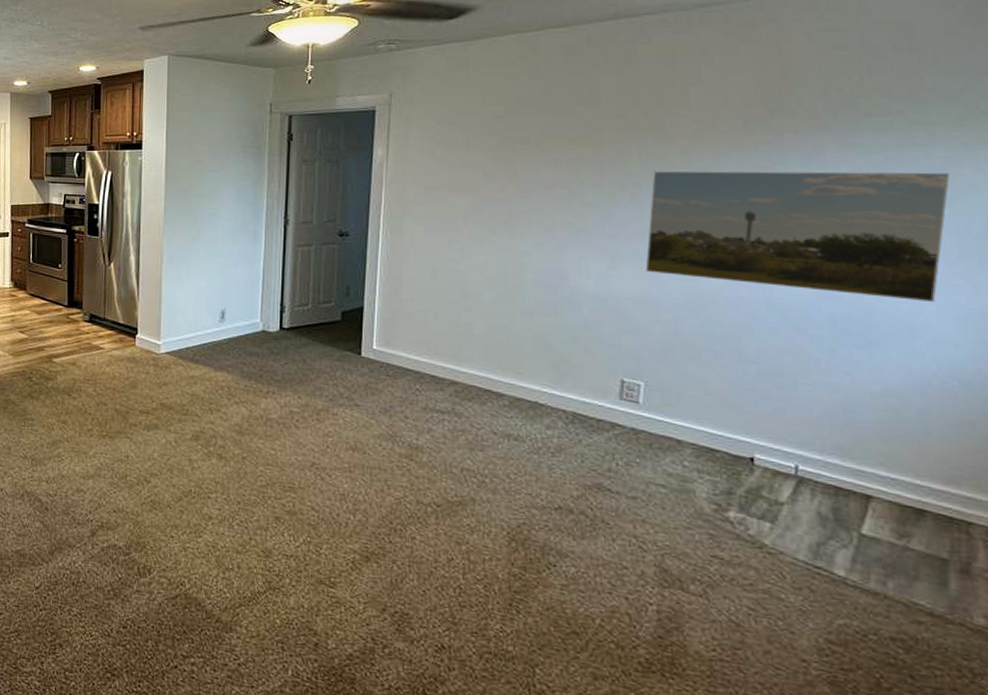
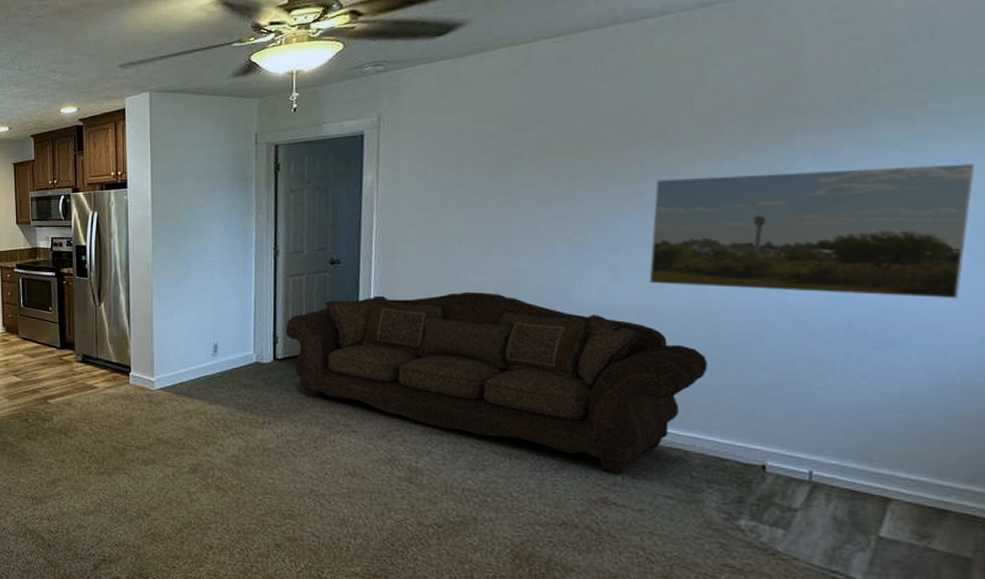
sofa: none [293,270,700,461] -> present [286,291,707,474]

